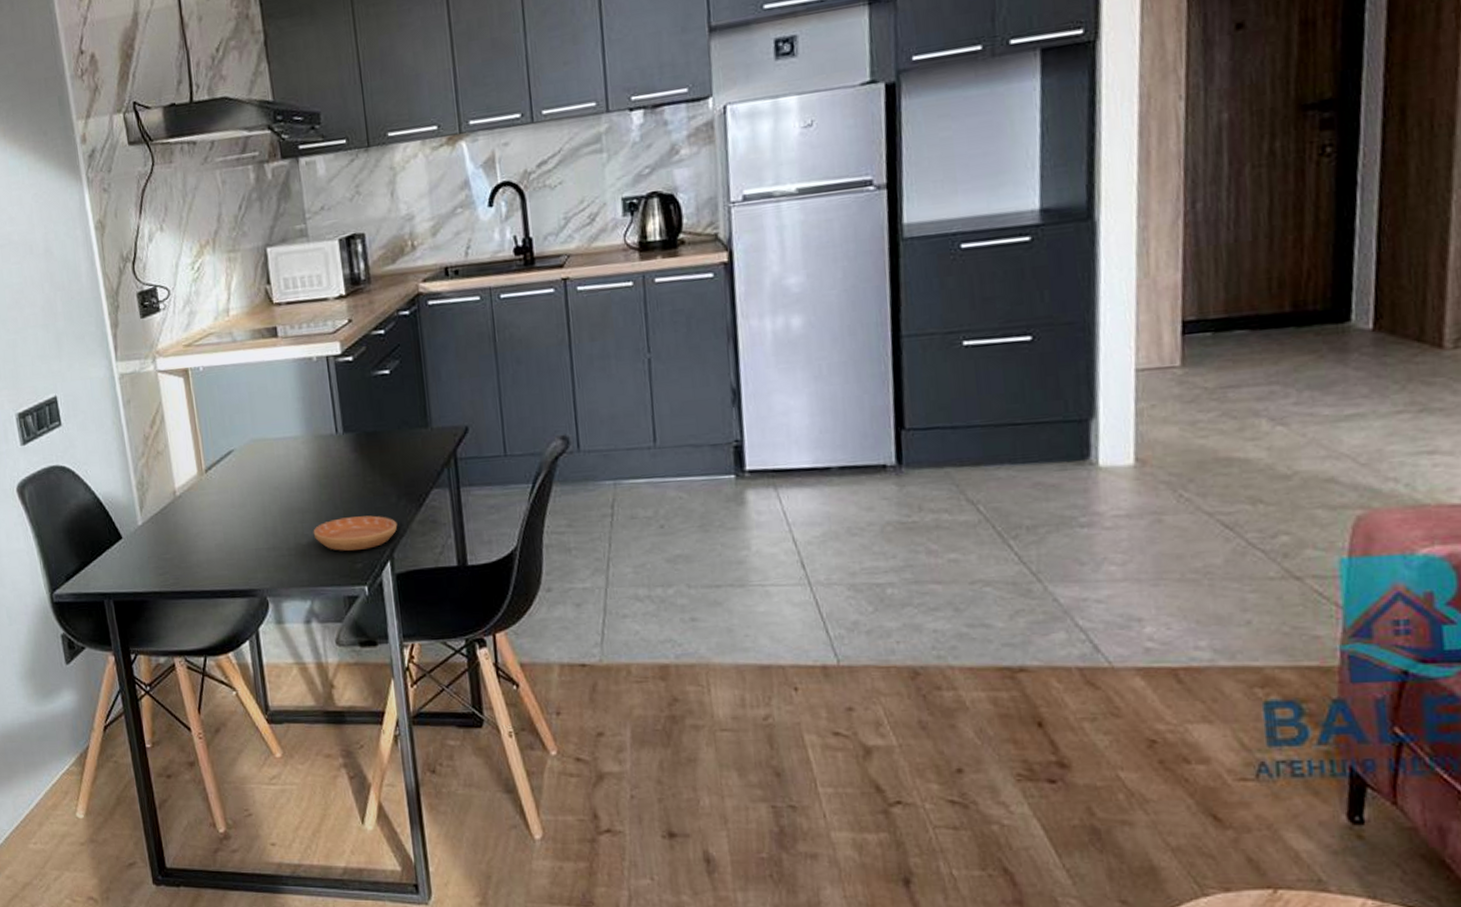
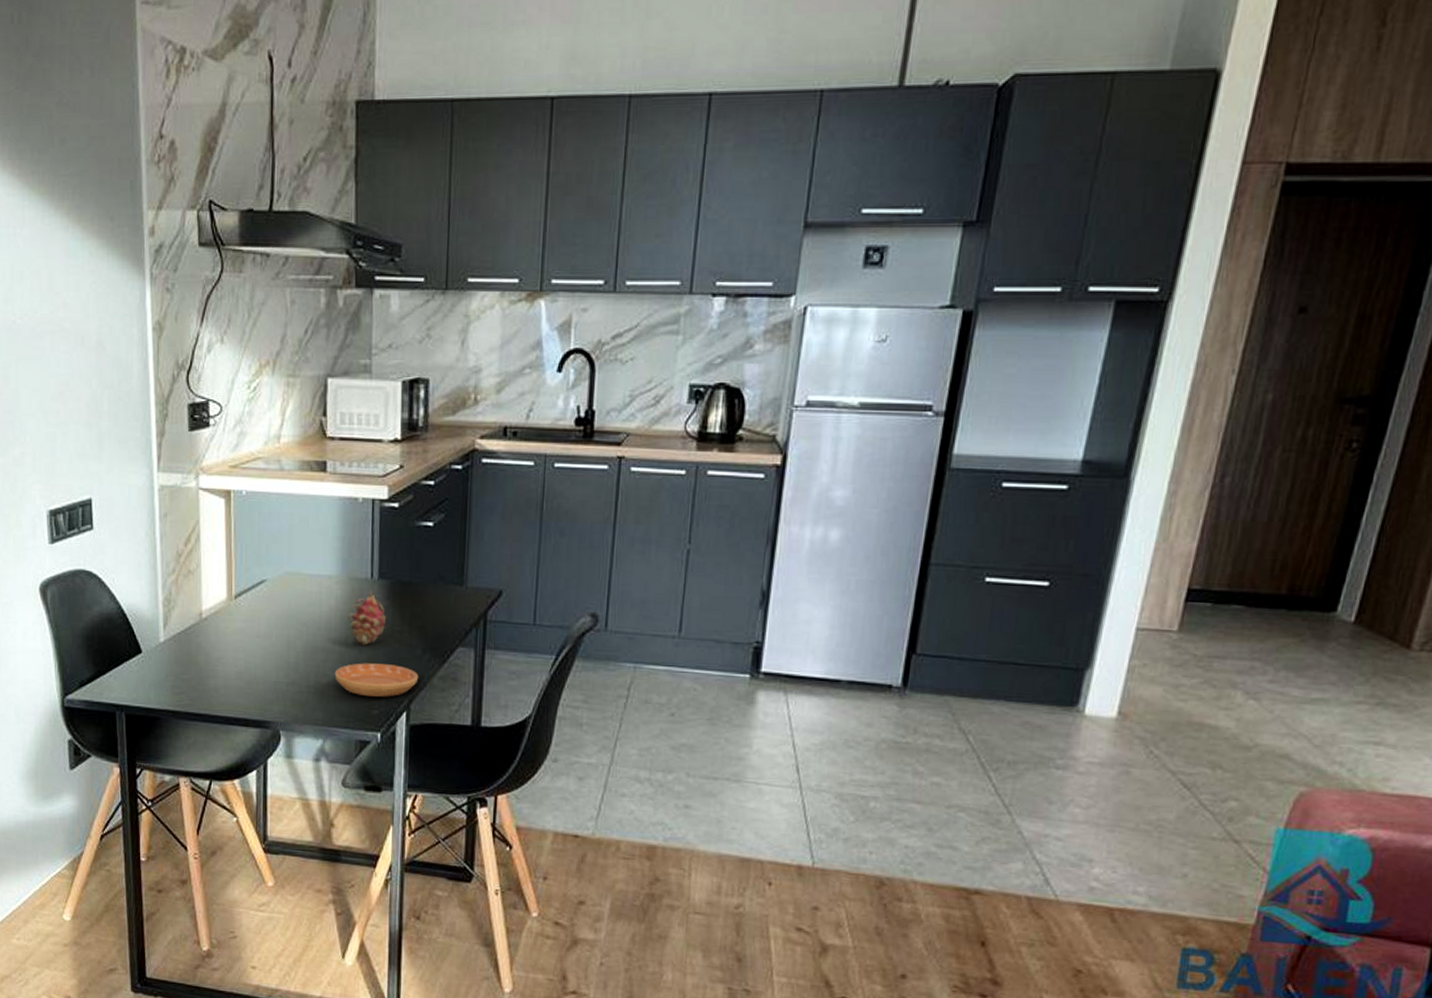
fruit: none [318,446,357,501] -> present [348,591,387,646]

